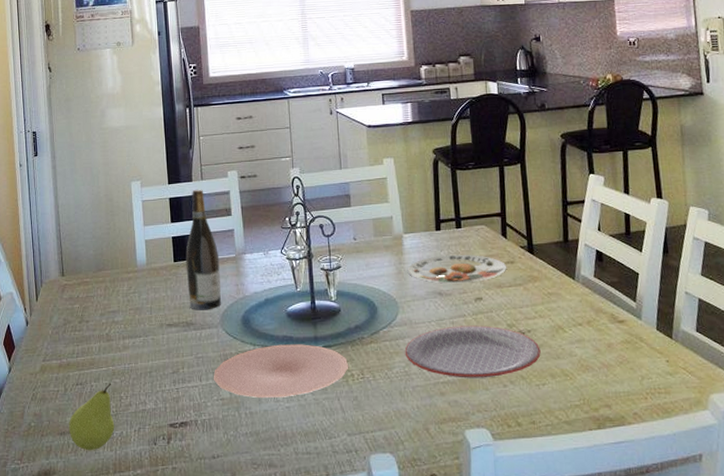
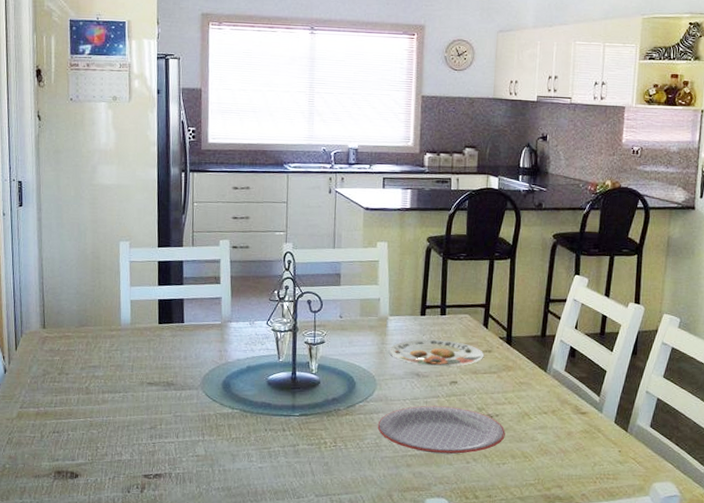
fruit: present [69,383,115,451] -> none [44,433,90,494]
wine bottle: present [186,189,221,310] -> none [170,255,205,373]
plate: present [213,344,349,398] -> none [189,409,323,459]

